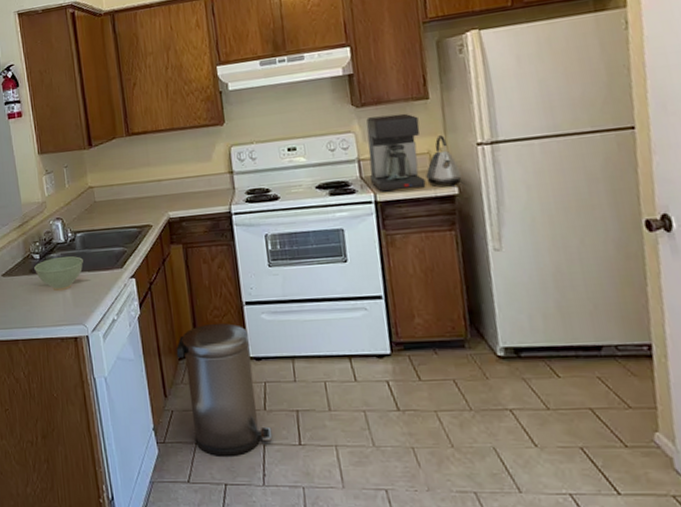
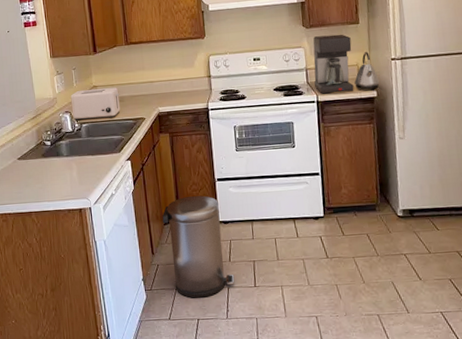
bowl: present [34,256,83,292] -> none [46,143,88,172]
toaster: none [62,188,122,230] -> present [70,87,120,121]

